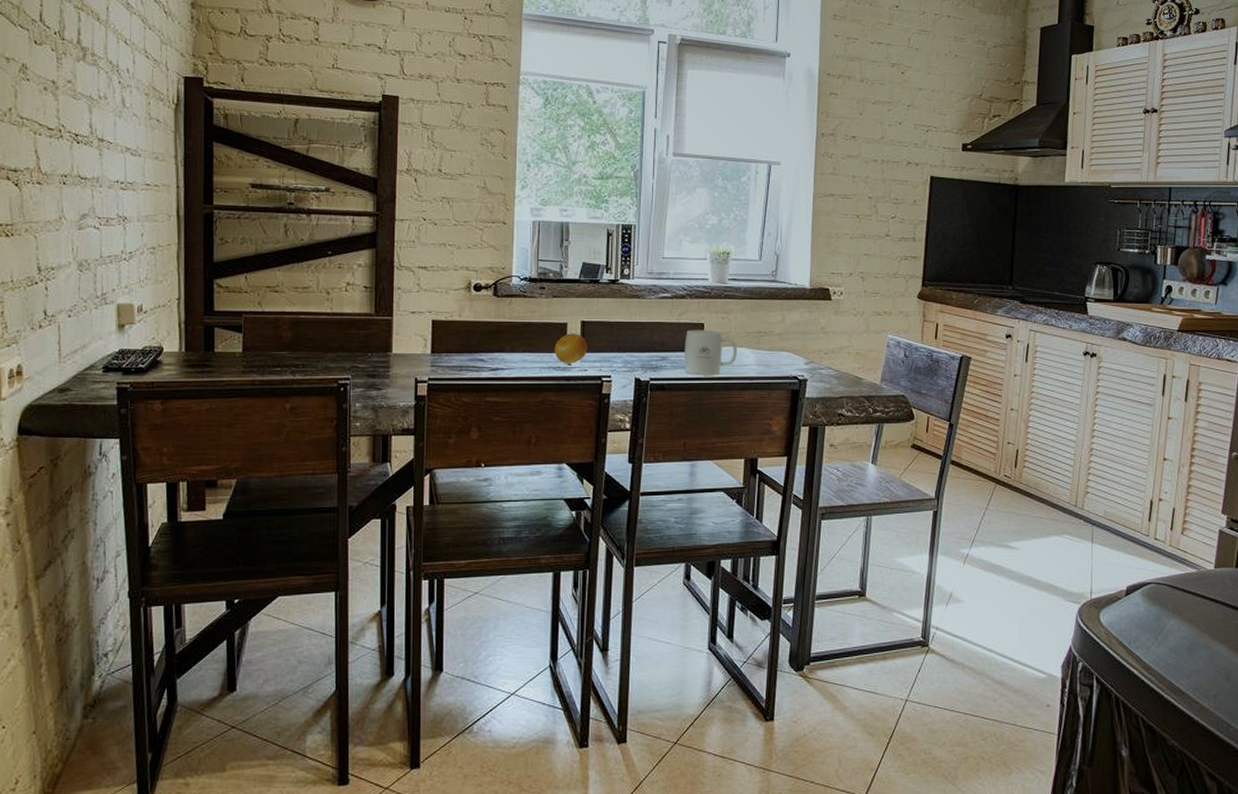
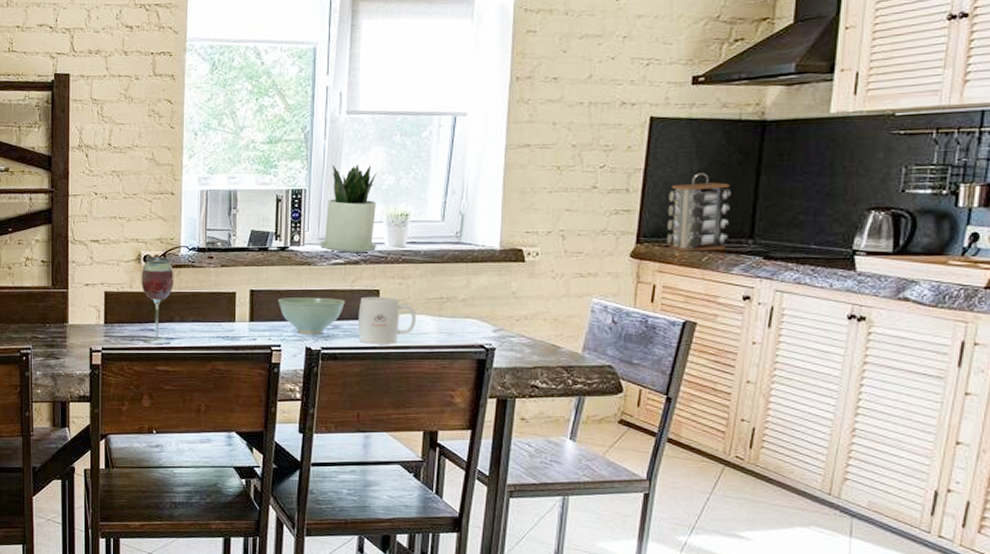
wineglass: none [471,285,505,375] -> present [141,256,174,344]
fruit: present [554,333,588,364] -> none [223,302,257,334]
bowl: none [608,329,672,365] -> present [278,297,345,334]
planter: none [648,203,702,287] -> present [320,164,377,253]
spice rack: none [945,227,995,296] -> present [666,173,732,253]

